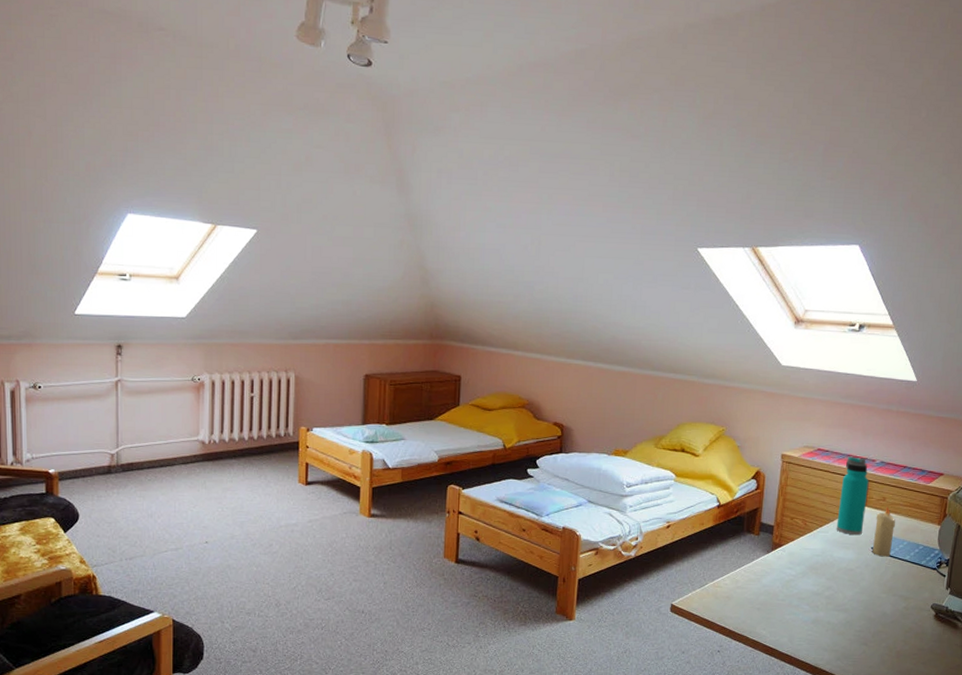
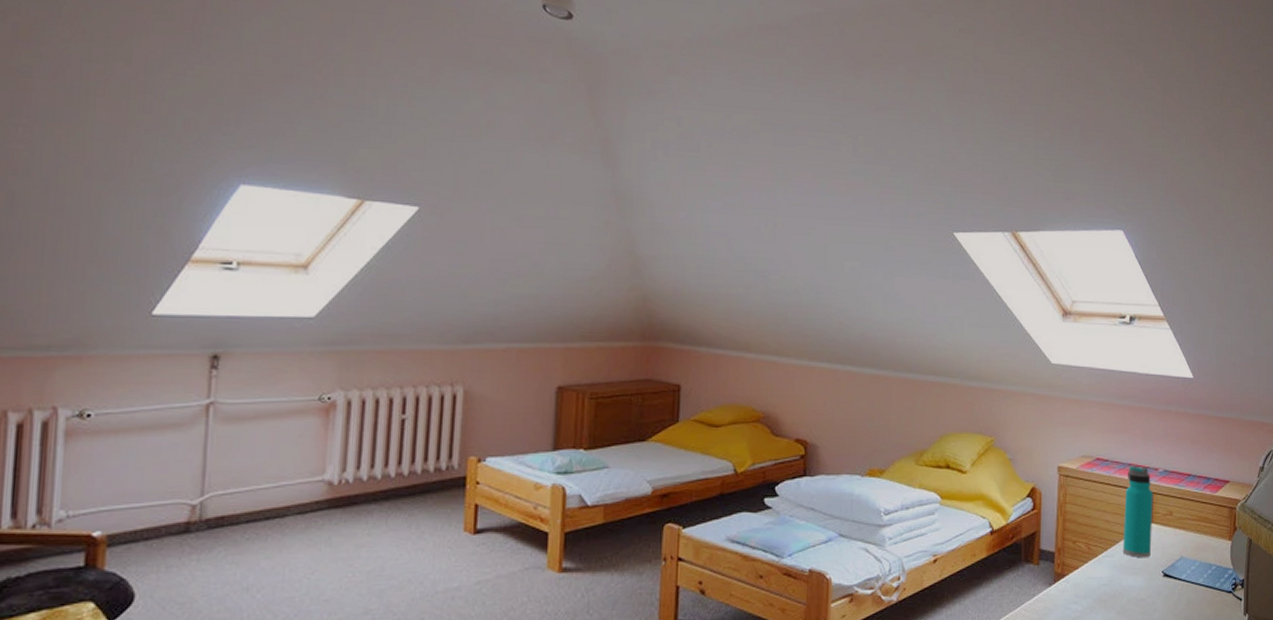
candle: present [872,506,896,557] -> none [1163,522,1186,582]

